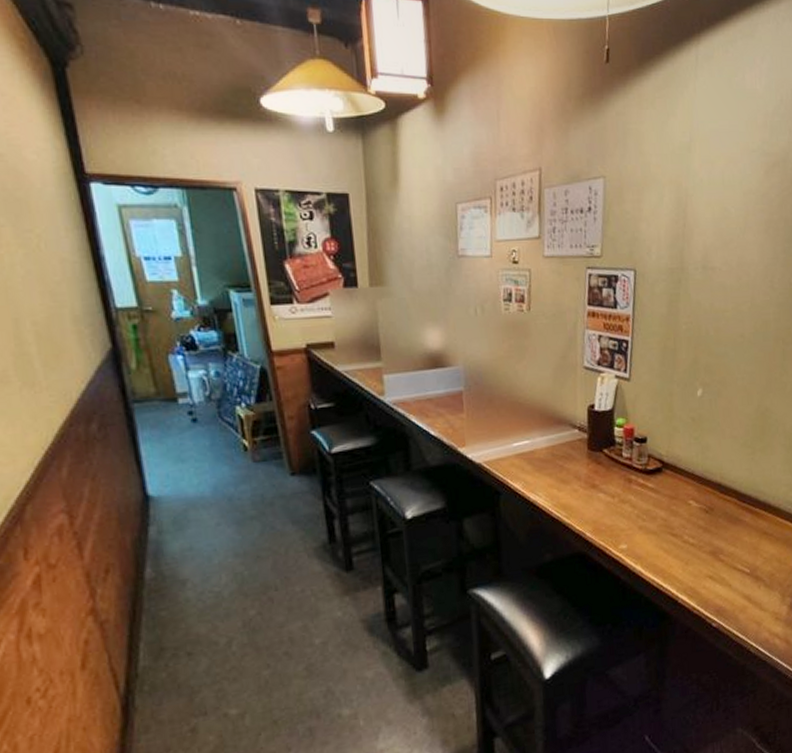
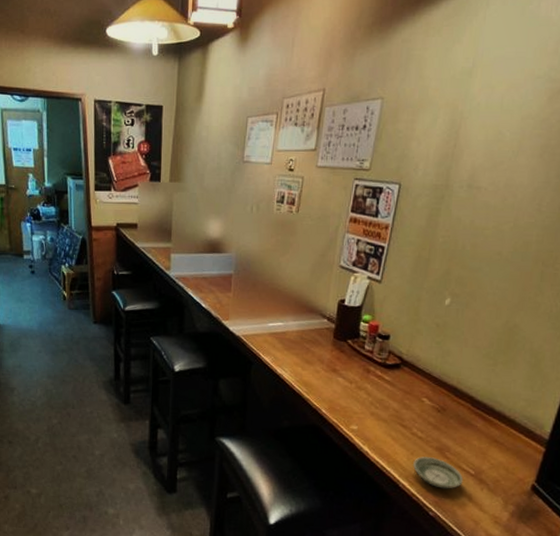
saucer: none [688,563,741,595] -> present [412,456,464,489]

